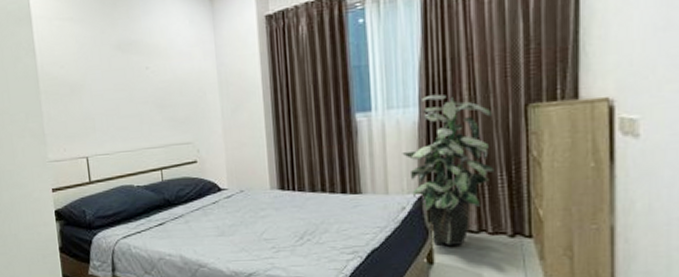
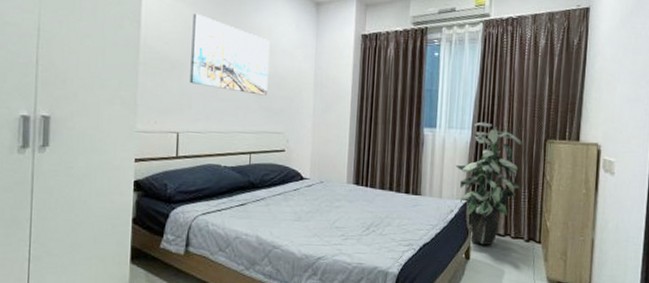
wall art: none [83,29,169,106] -> present [190,13,270,96]

